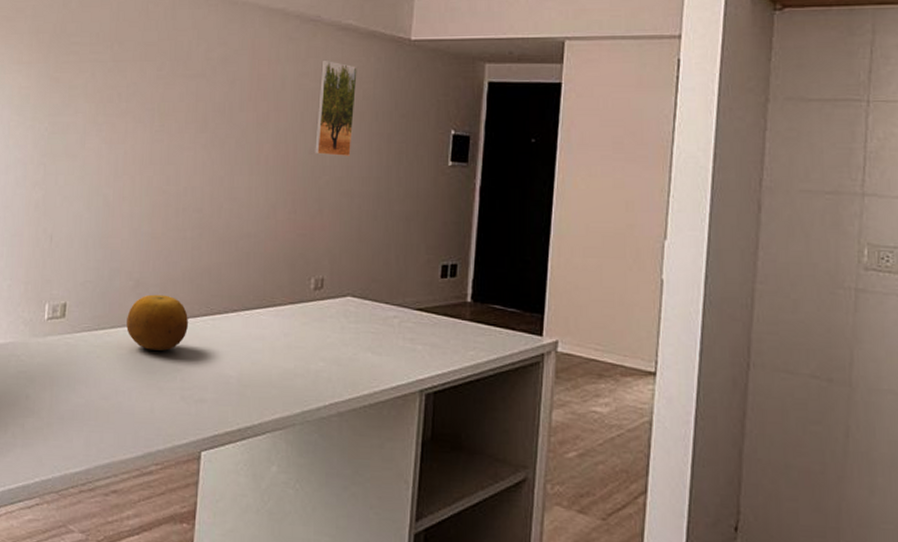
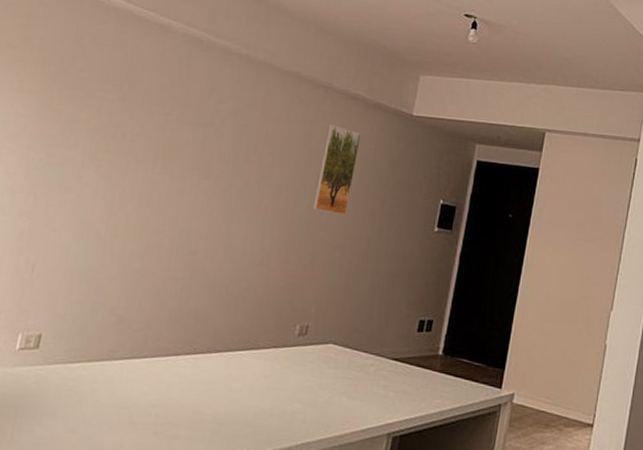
fruit: present [126,294,189,351] -> none [104,330,170,387]

